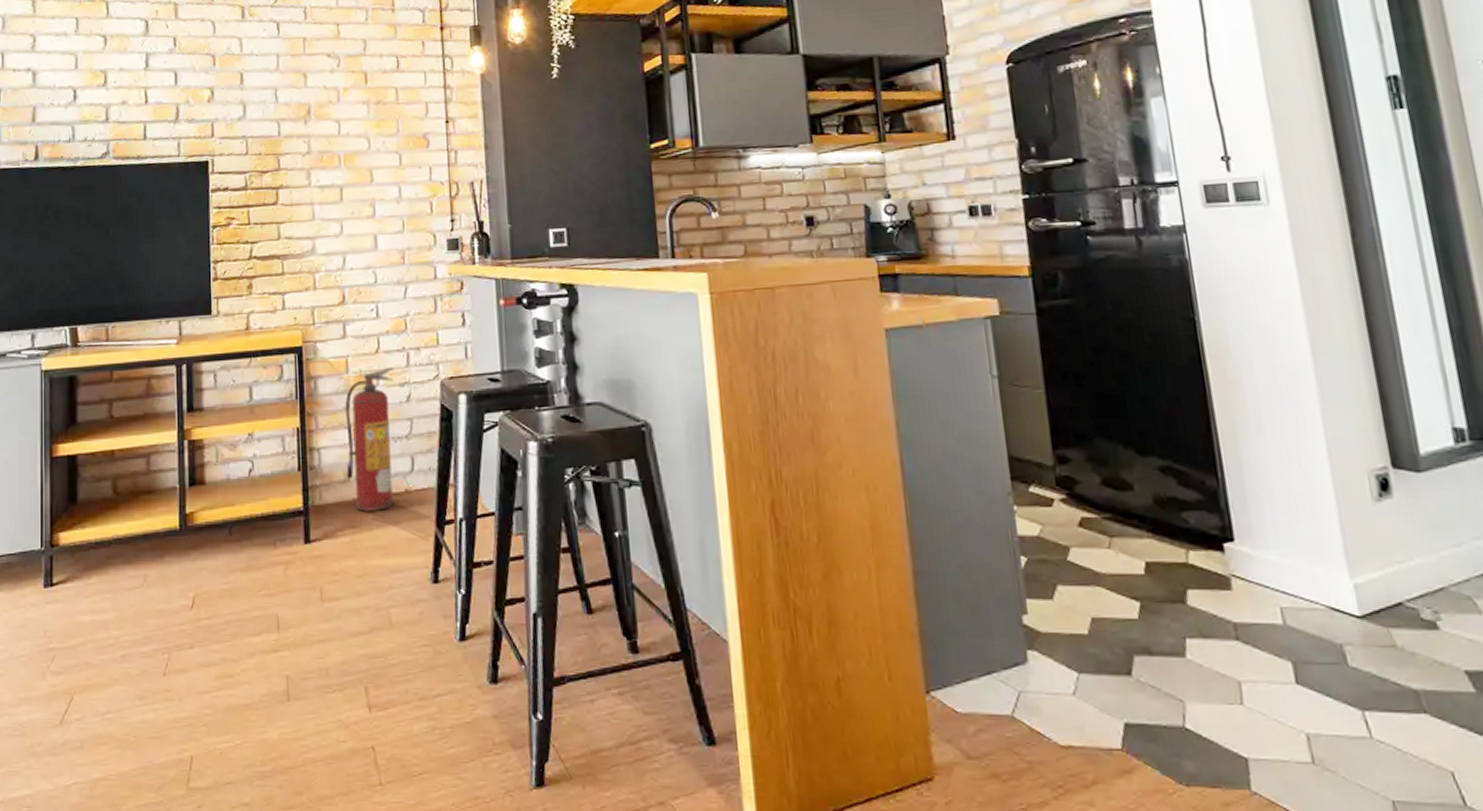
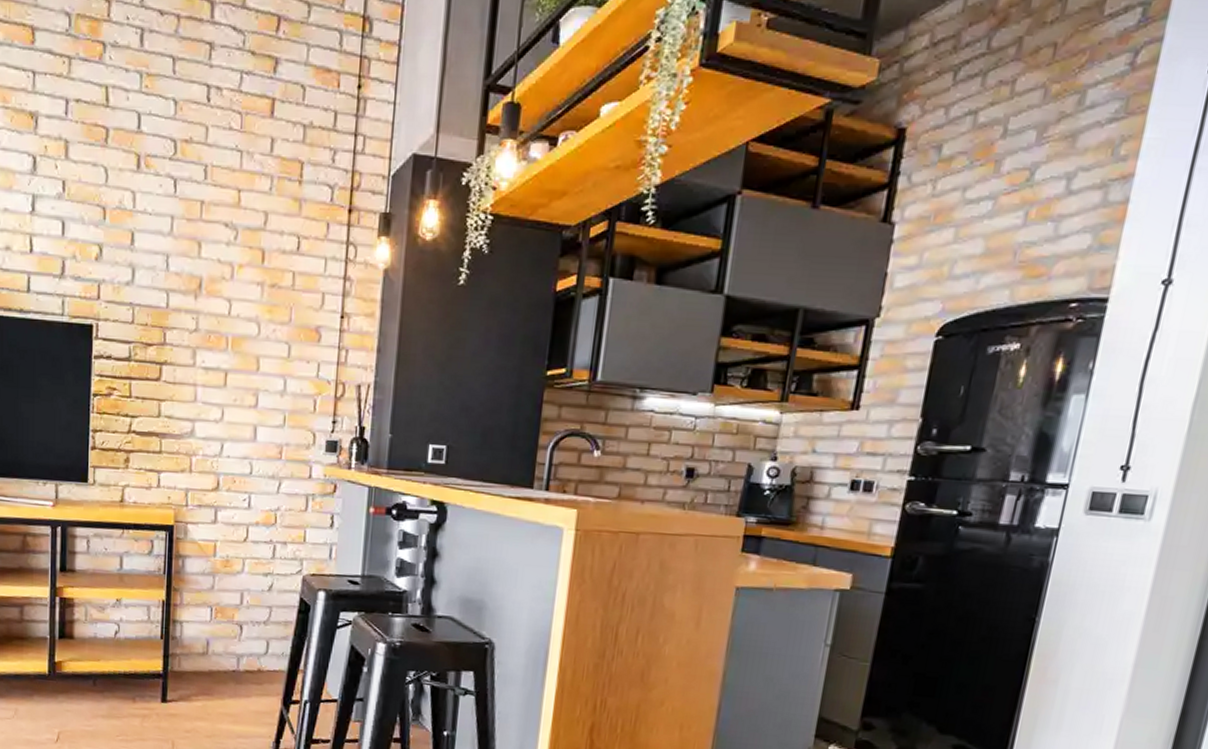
fire extinguisher: present [345,368,393,511] -> none [205,557,259,684]

